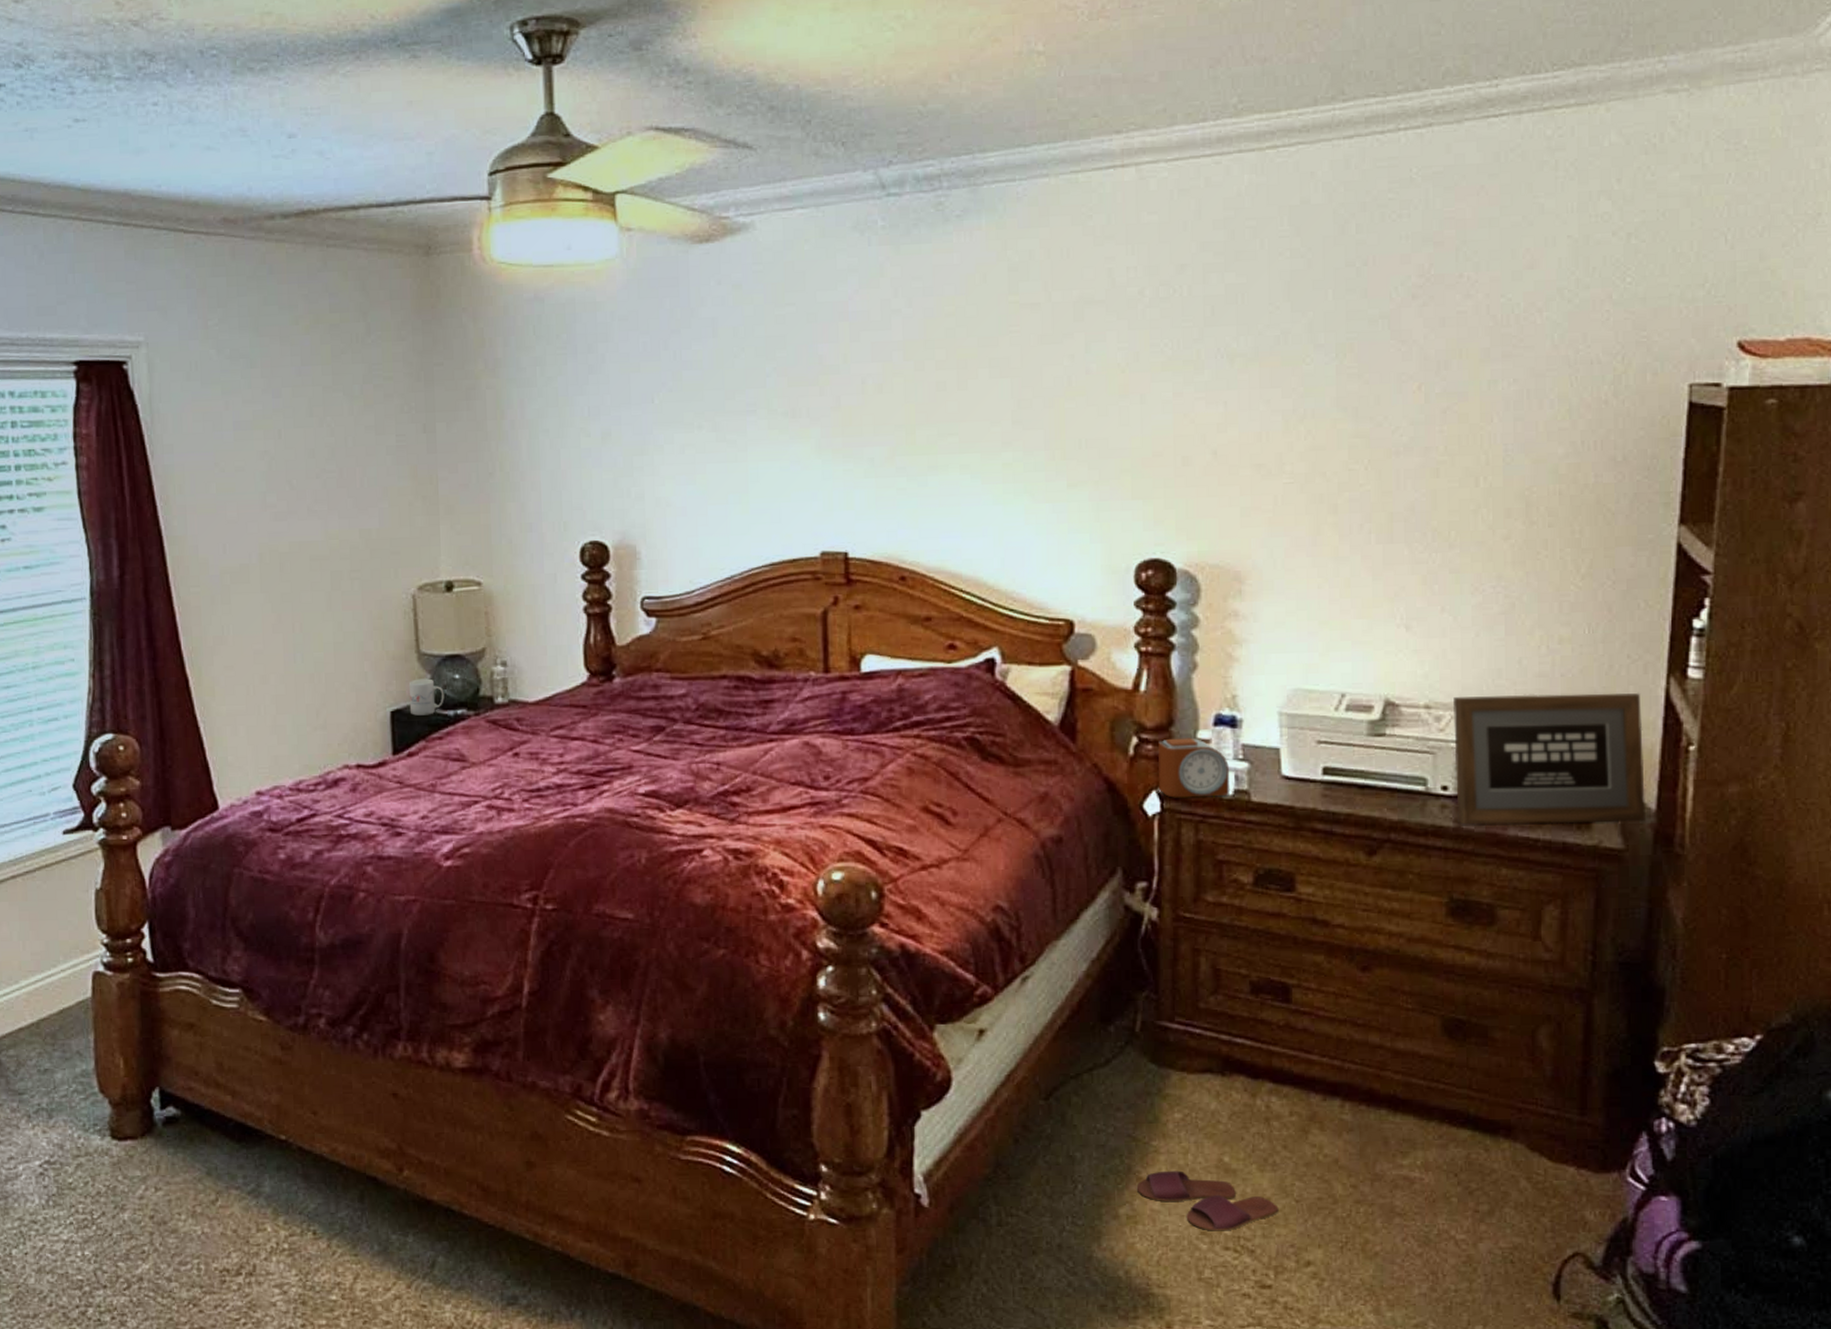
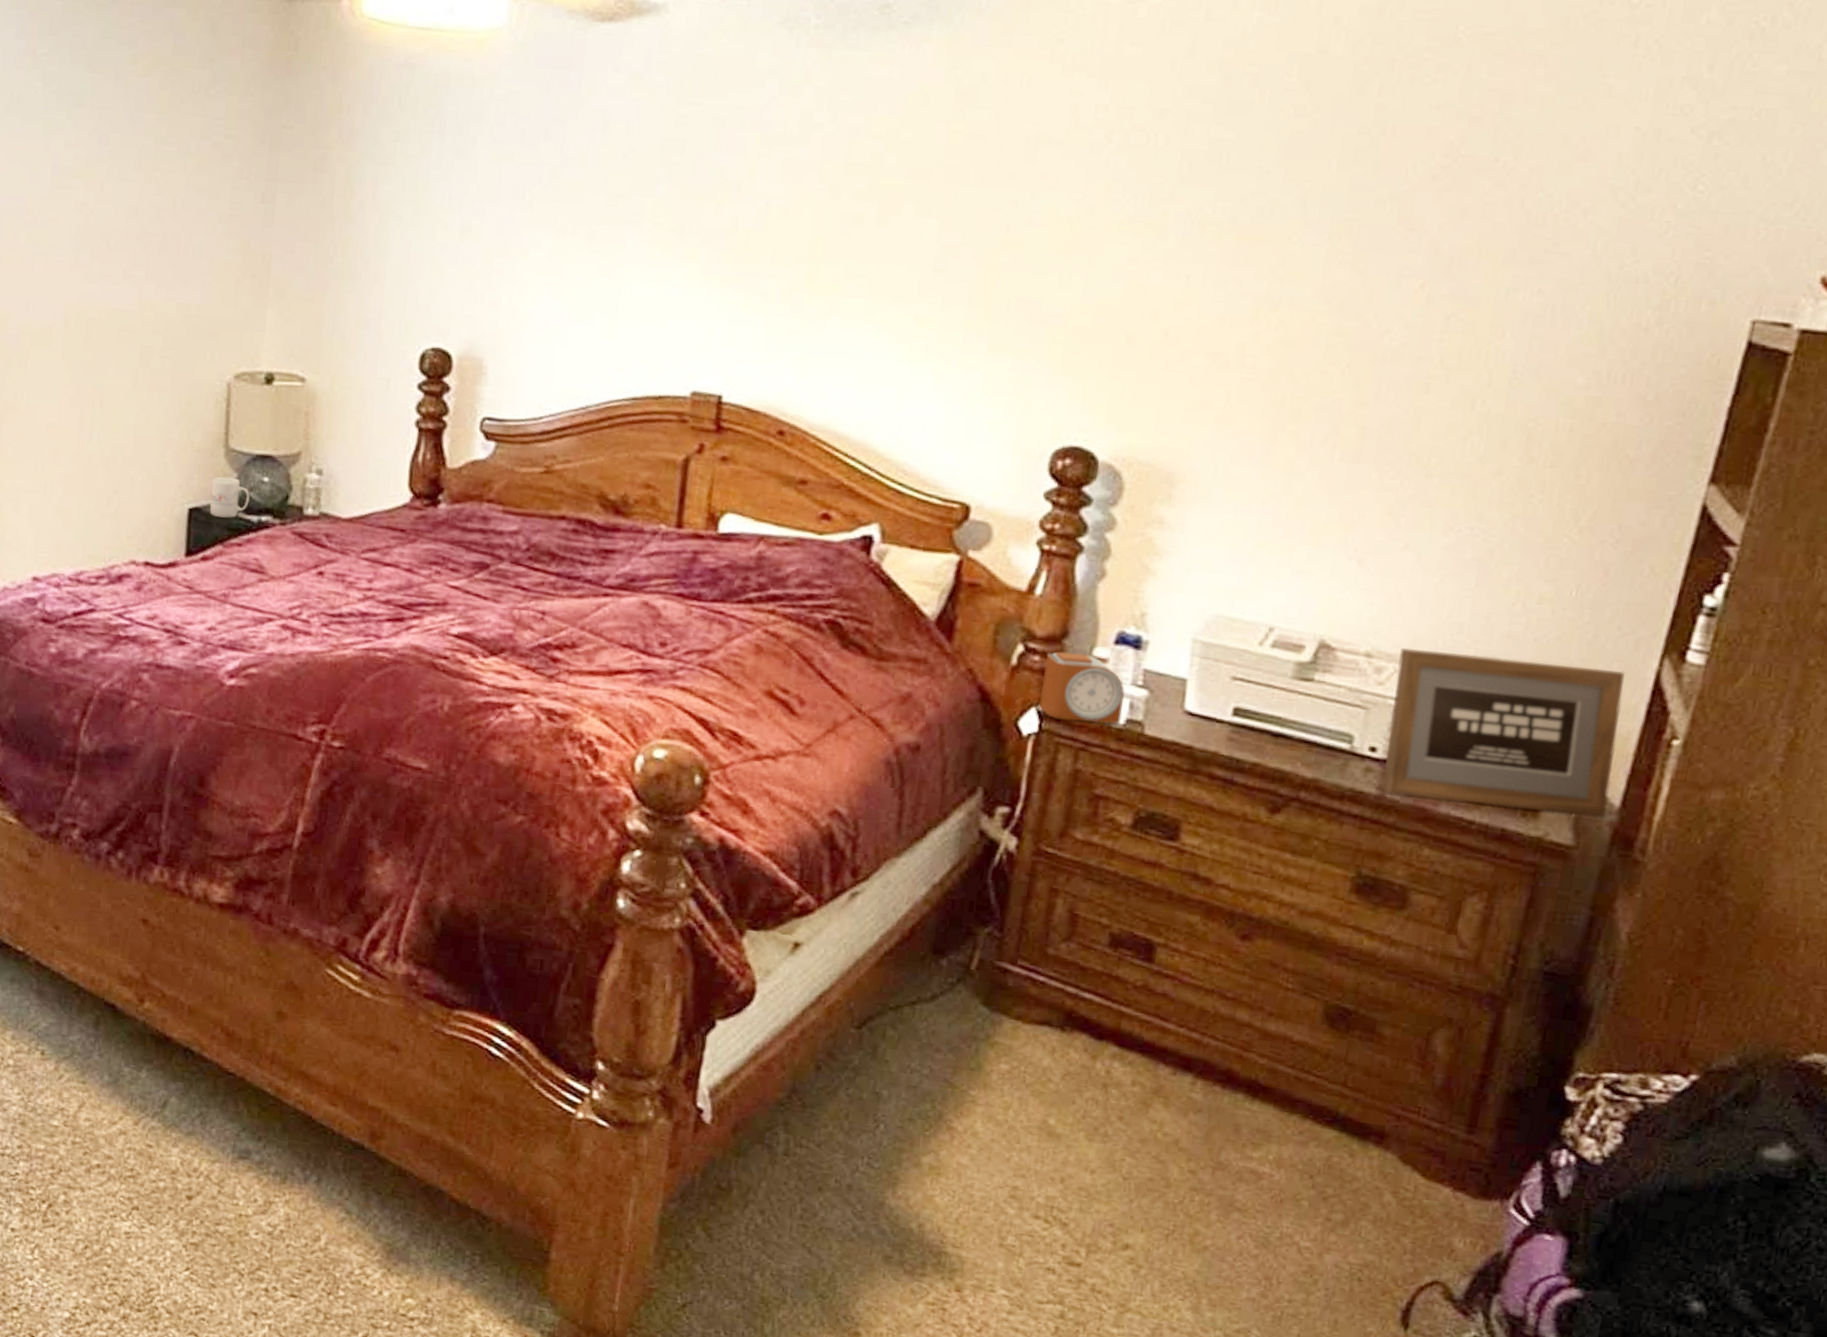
slippers: present [1136,1170,1279,1231] -> none [945,1123,1103,1199]

